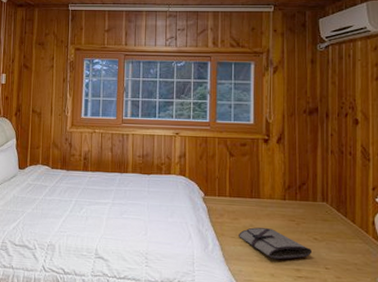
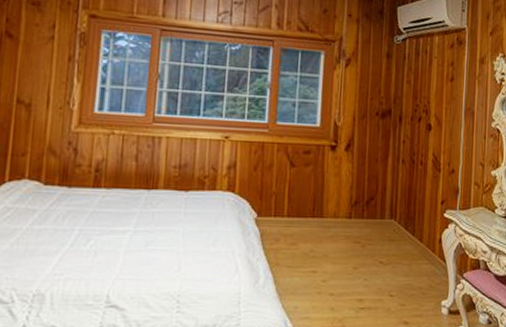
tool roll: present [239,227,311,260] -> none [296,253,376,290]

